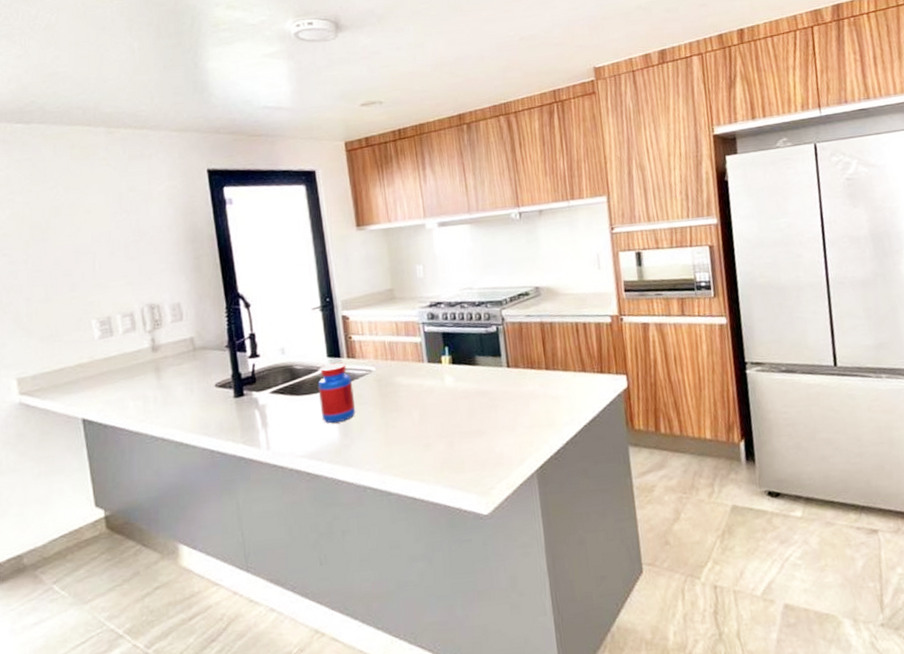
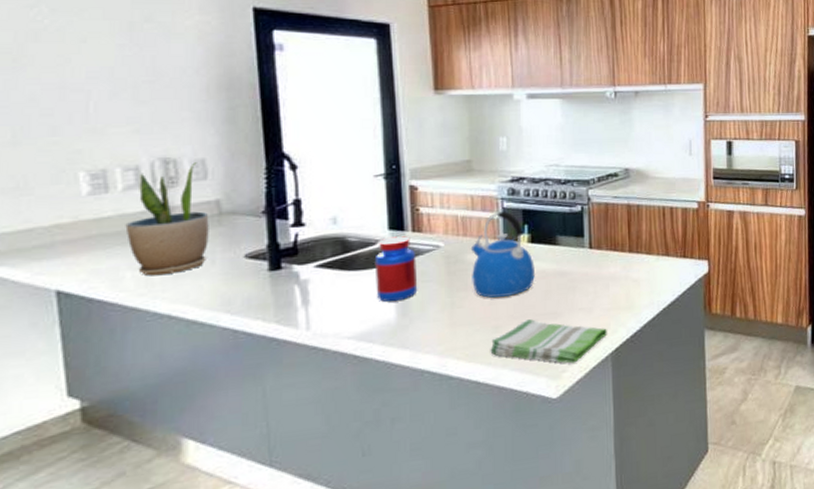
potted plant: none [126,306,187,405] -> present [125,162,209,276]
kettle: none [398,335,458,418] -> present [470,211,535,298]
dish towel: none [423,438,531,481] -> present [490,319,607,364]

